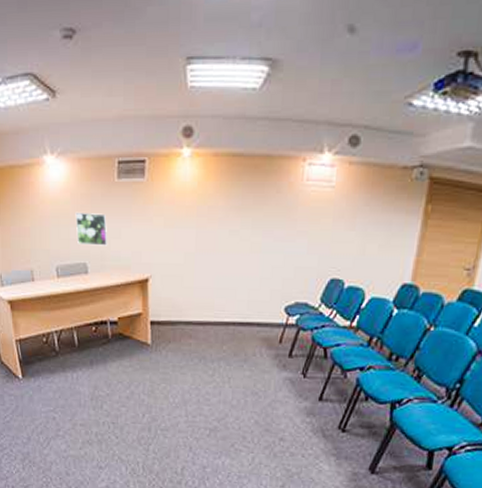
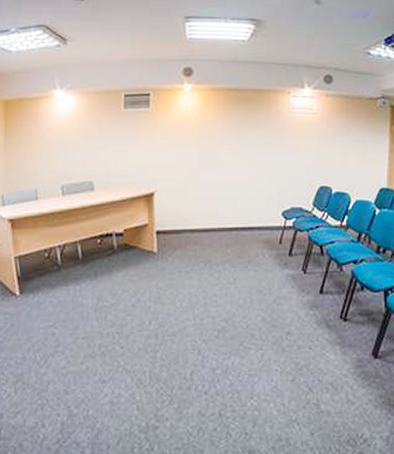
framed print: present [75,212,108,246] -> none [82,137,115,166]

